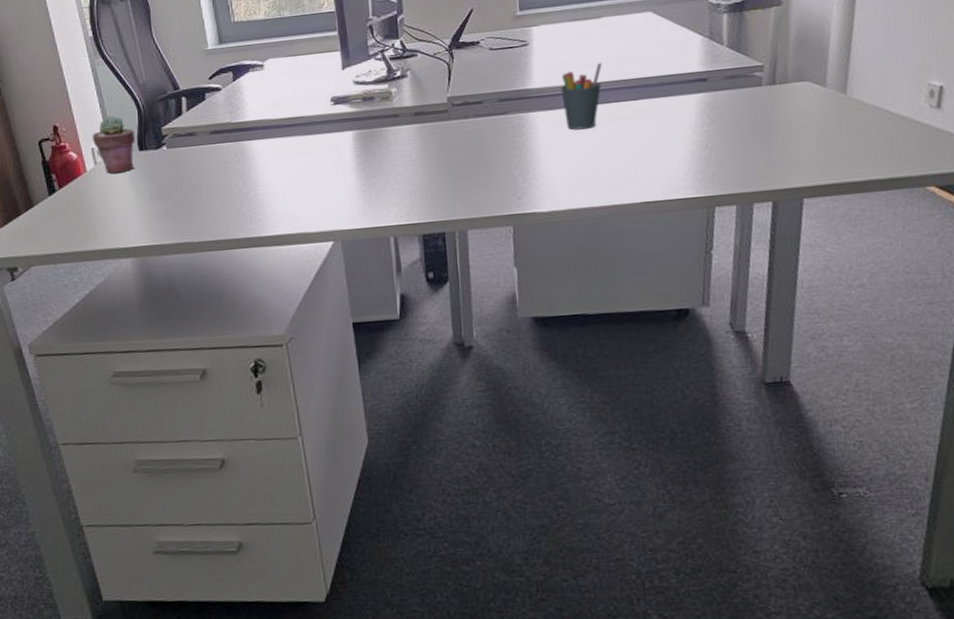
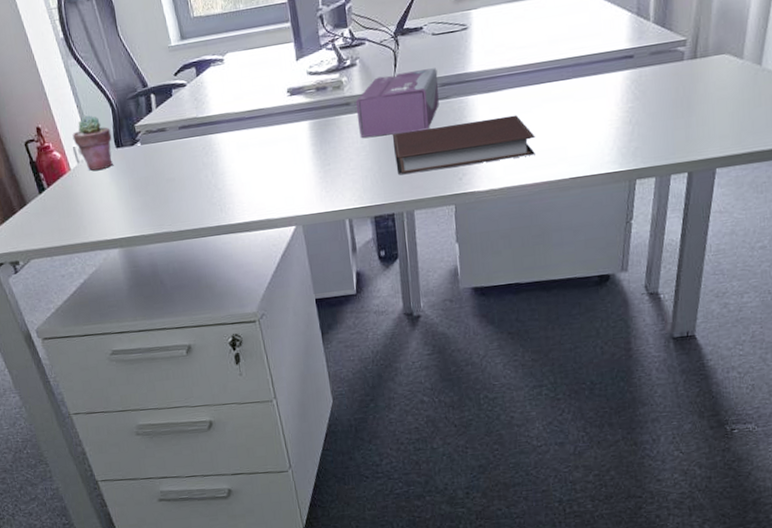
tissue box: none [405,83,497,151] -> present [355,68,439,138]
notebook: none [445,134,602,191] -> present [393,115,535,174]
pen holder: present [560,63,602,130] -> none [498,44,536,111]

